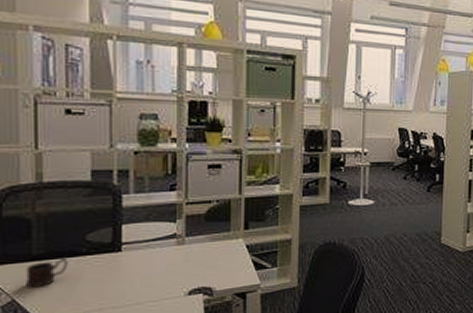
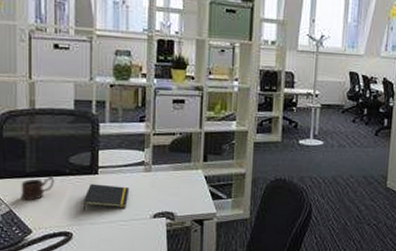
notepad: none [103,262,160,295] -> present [82,183,130,212]

